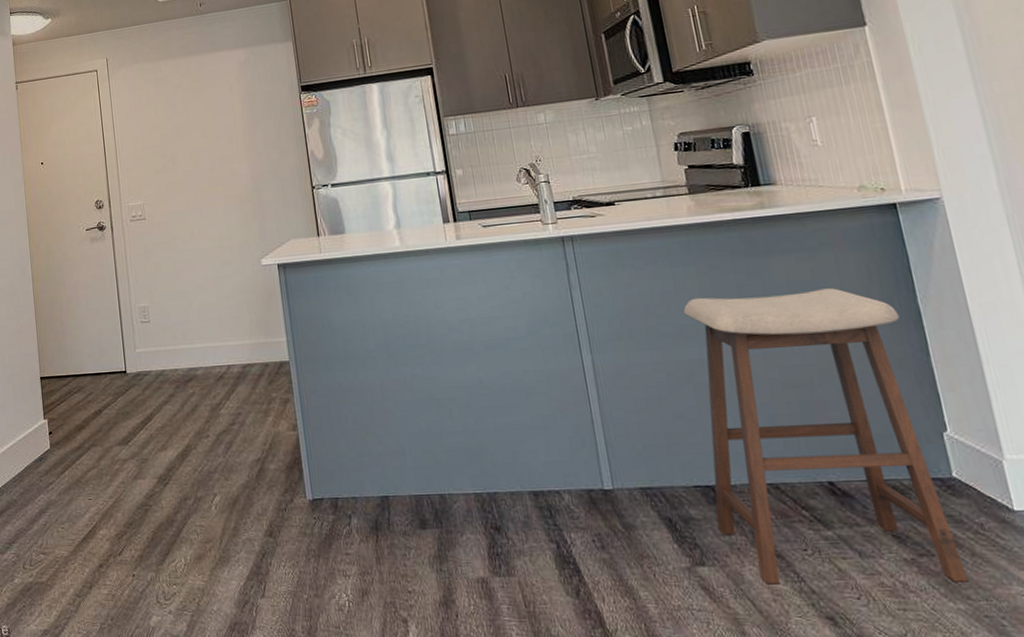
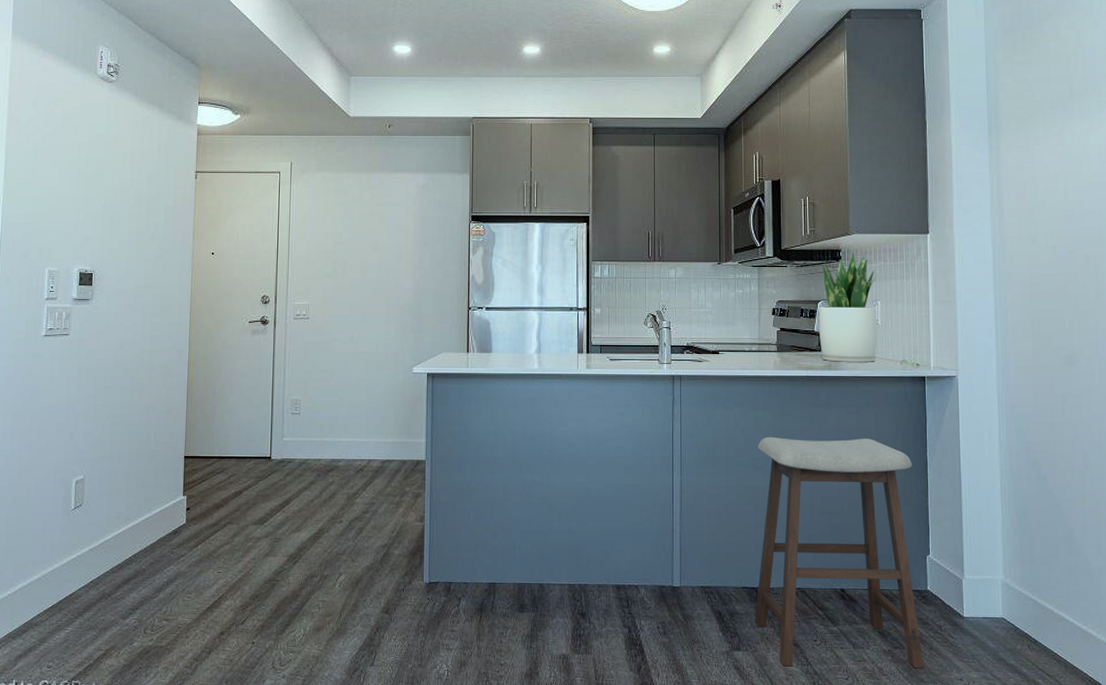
planter: none [729,63,823,199] -> present [819,253,878,362]

